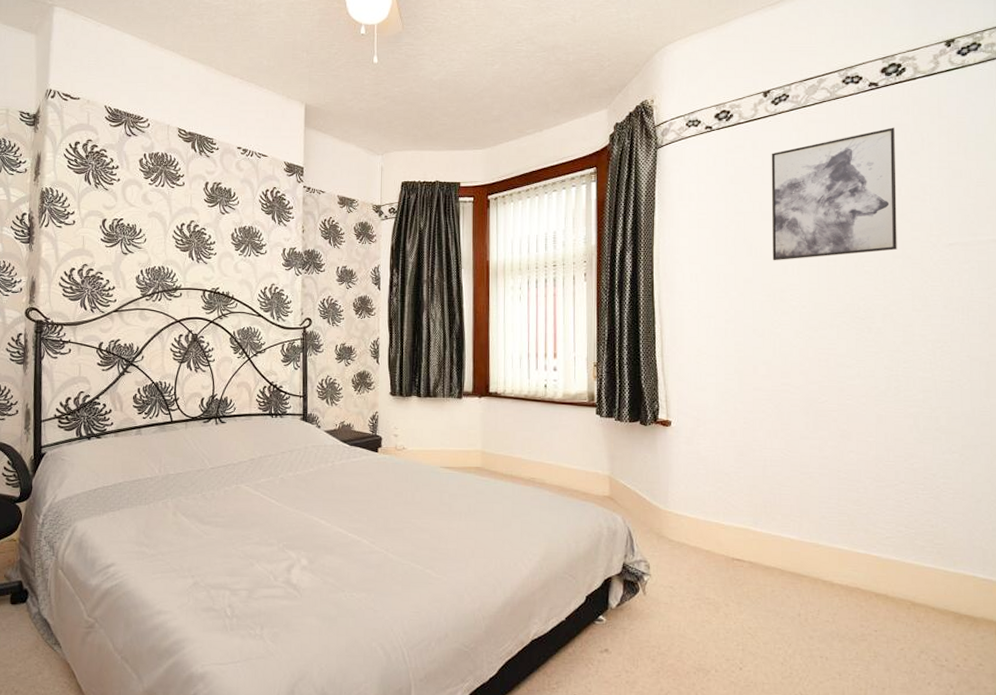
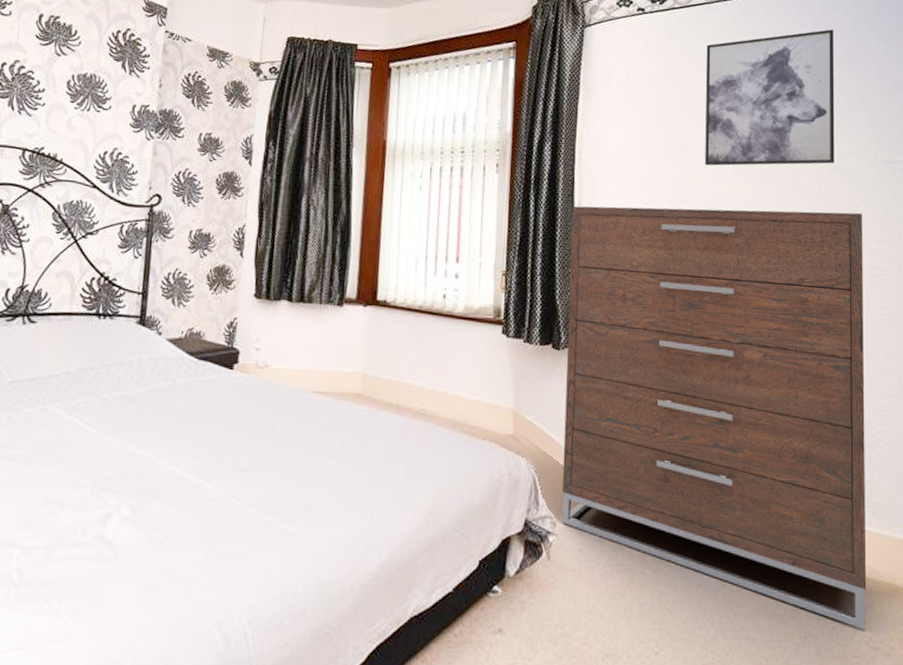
dresser: none [652,292,932,650] -> present [561,205,867,630]

